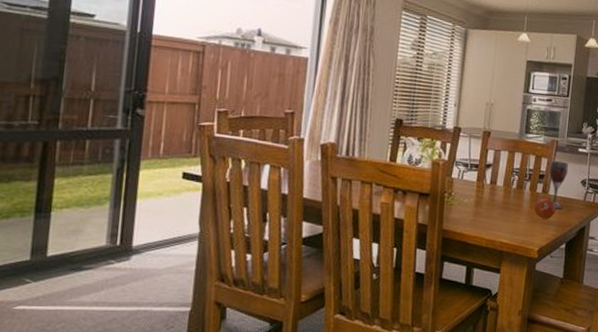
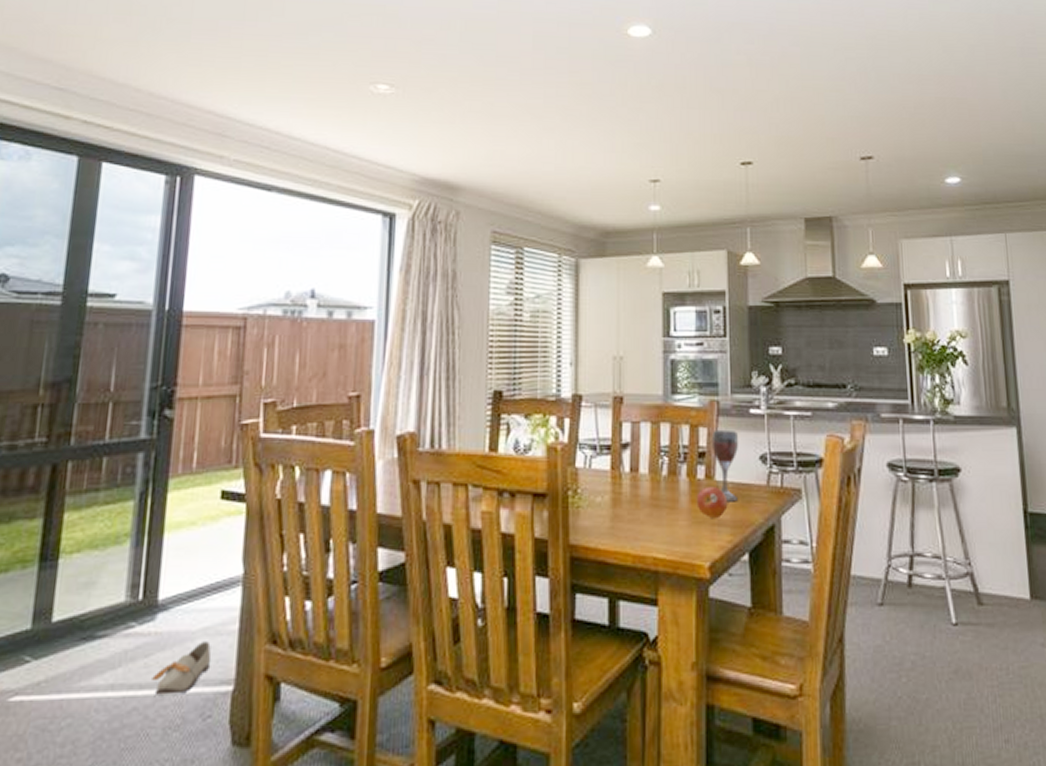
shoe: none [127,277,174,311] -> present [152,641,212,695]

